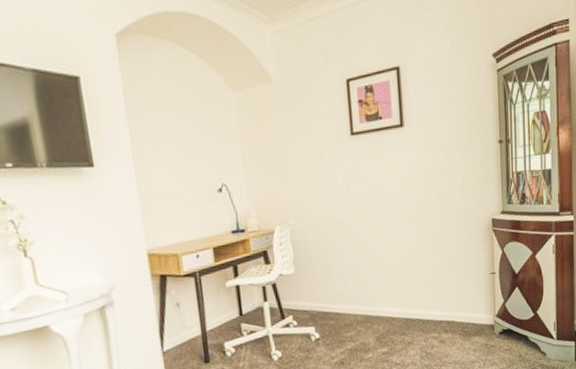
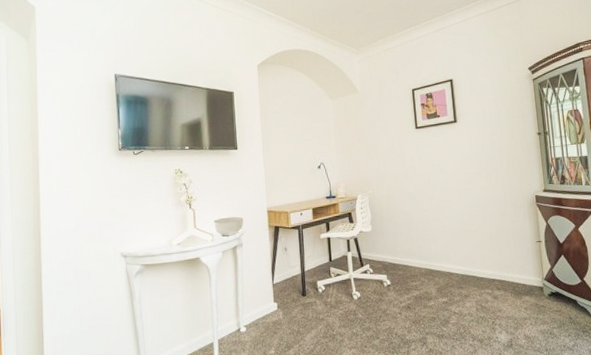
bowl: none [66,264,114,294] -> present [214,216,244,237]

